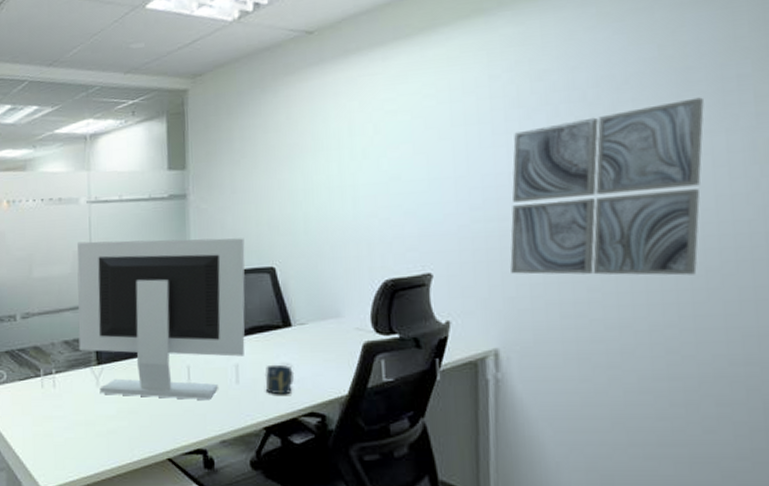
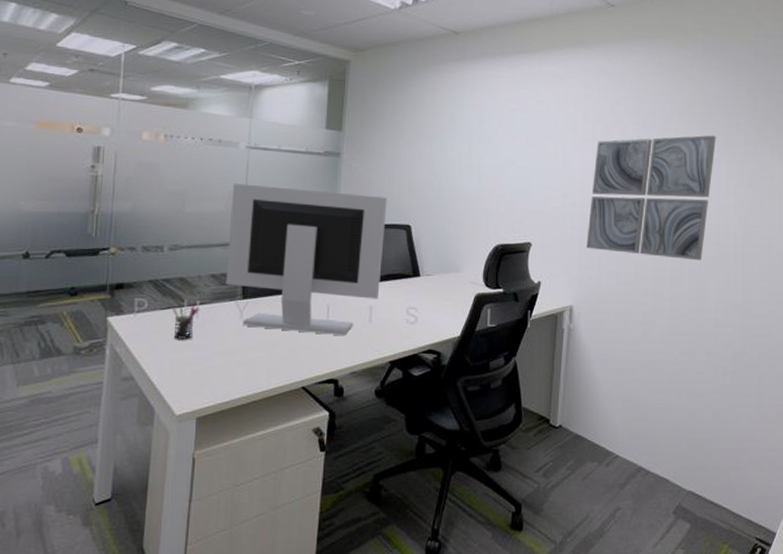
pen holder: none [29,372,55,410] -> present [172,303,199,339]
cup: present [264,364,295,394] -> none [393,308,419,333]

